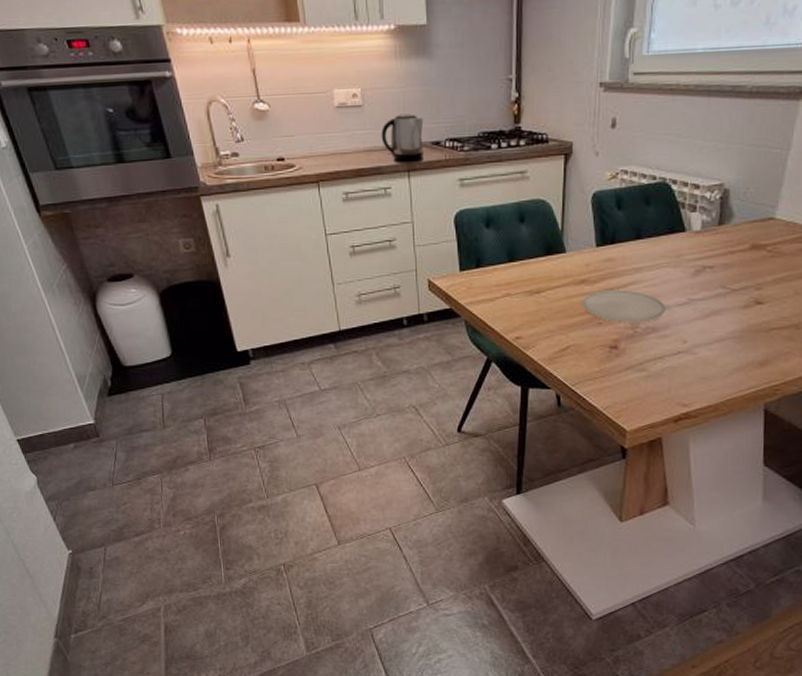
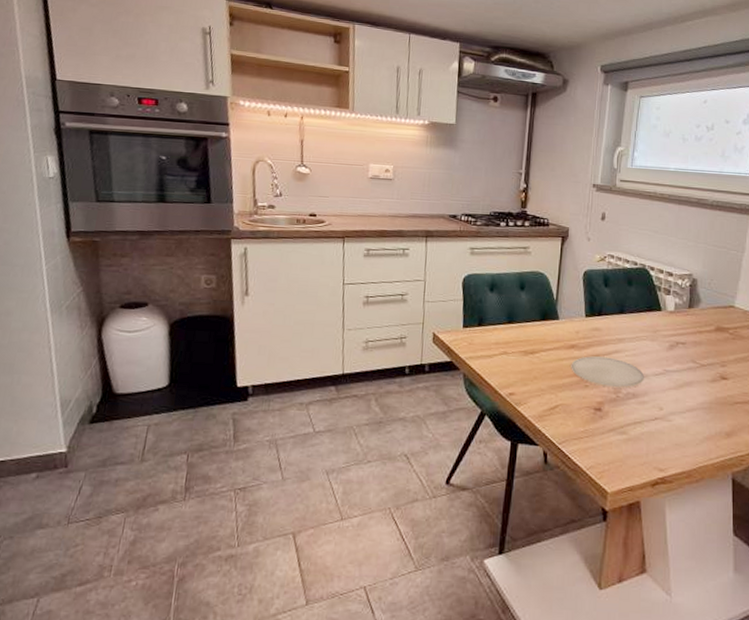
kettle: present [381,113,425,165] -> none [405,189,445,231]

